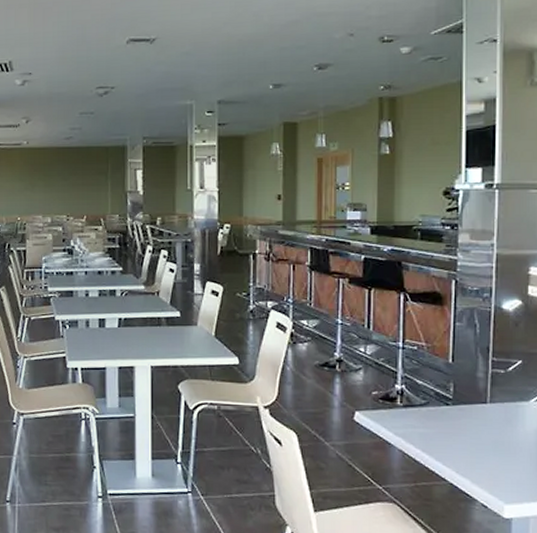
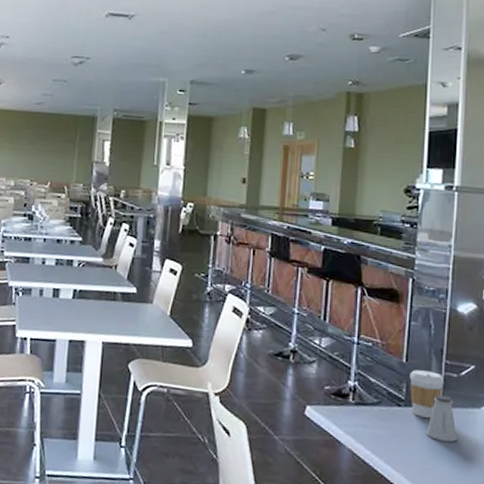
coffee cup: none [456,369,491,415] -> present [409,370,444,419]
saltshaker: none [475,391,506,435] -> present [426,395,457,442]

